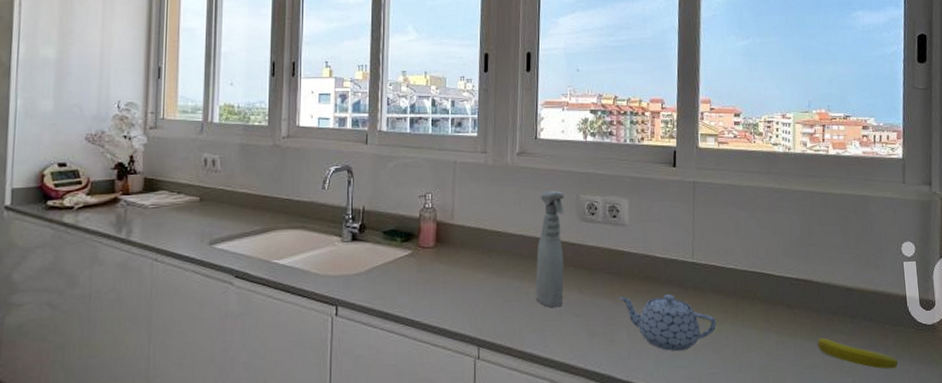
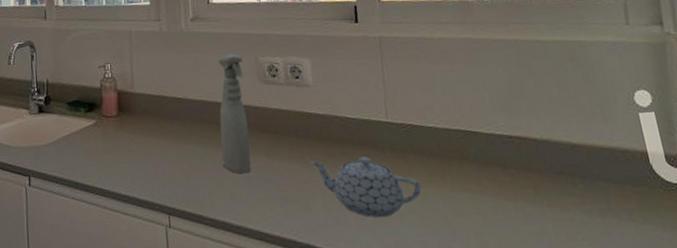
banana: present [817,337,899,369] -> none [542,200,648,236]

